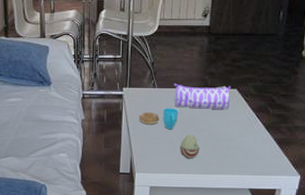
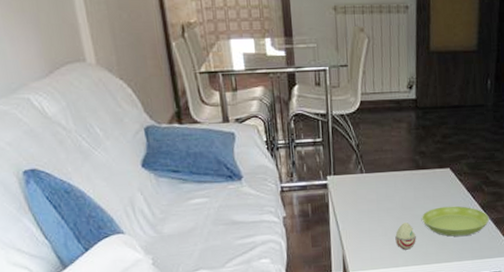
cup: present [139,108,179,129] -> none [348,194,391,219]
pencil case: present [174,83,231,110] -> none [383,165,444,194]
saucer: none [206,123,272,153] -> present [422,205,489,237]

